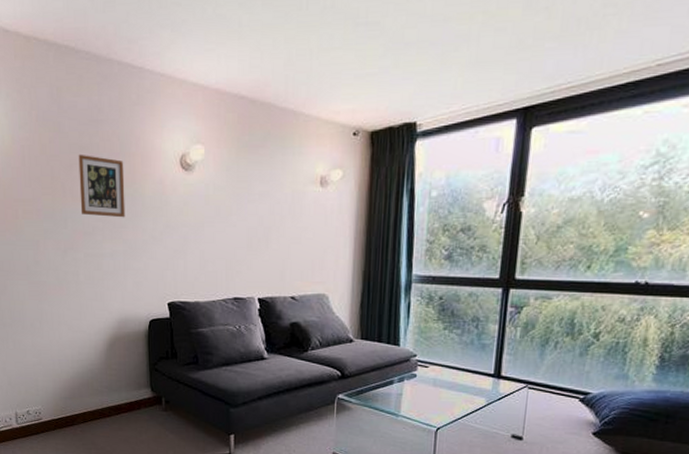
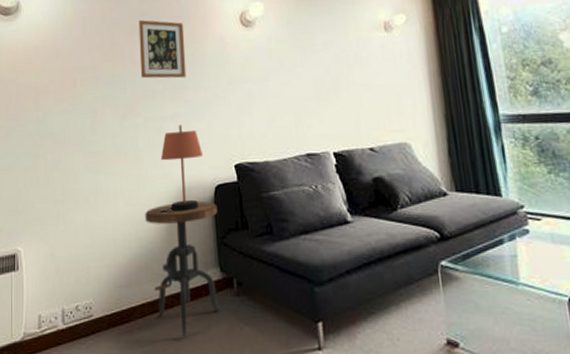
side table: none [86,332,151,440] -> present [145,201,221,338]
table lamp: none [99,263,139,341] -> present [159,125,203,214]

